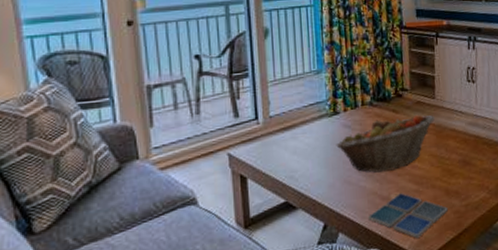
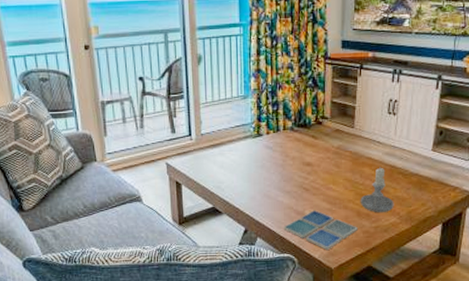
fruit basket: present [336,114,435,173] -> none [258,141,352,190]
candle: none [447,138,483,189] -> present [360,167,394,213]

